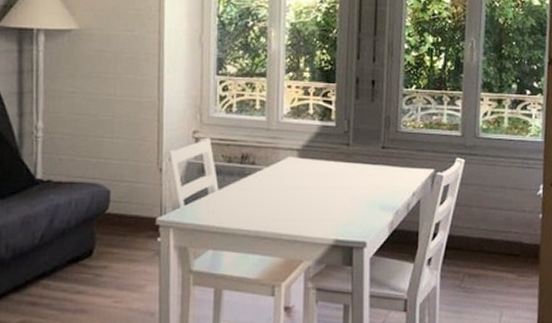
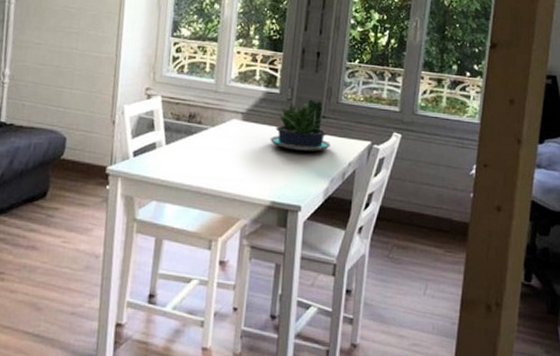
potted plant: none [329,130,392,184] -> present [270,99,331,151]

